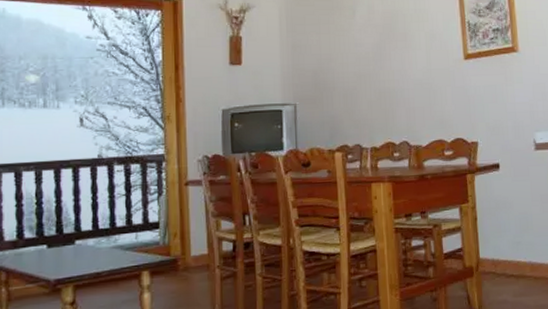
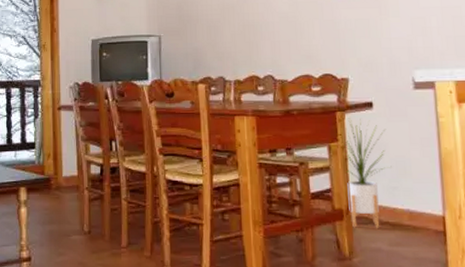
house plant: none [474,179,516,283] -> present [344,118,392,228]

